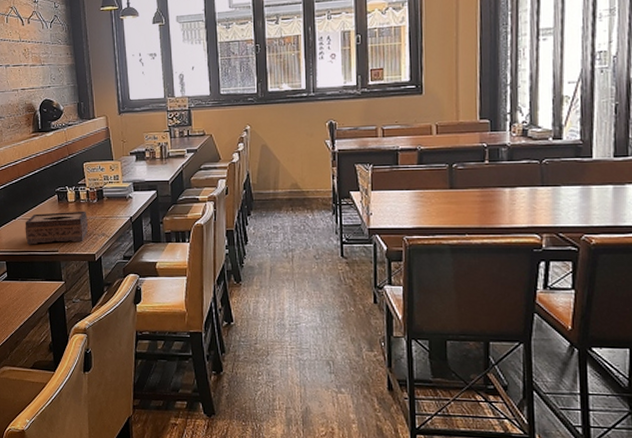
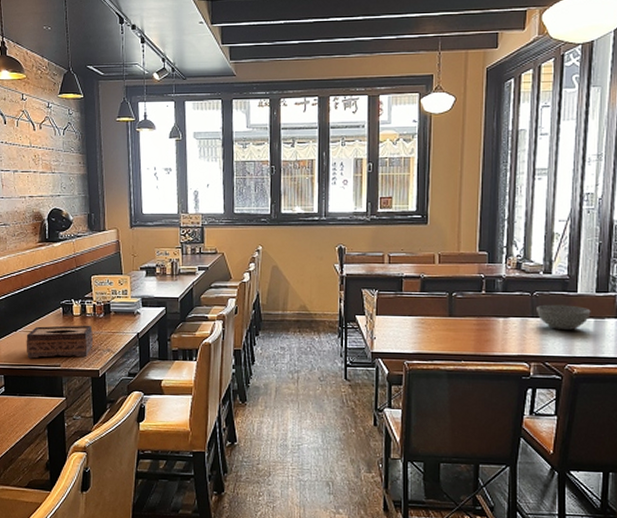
bowl: none [547,171,609,198] -> present [537,304,591,330]

